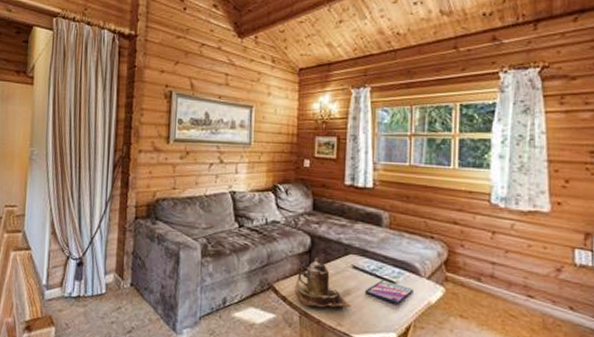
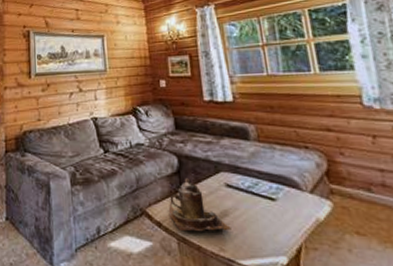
video game case: present [364,280,413,304] -> none [243,198,297,223]

